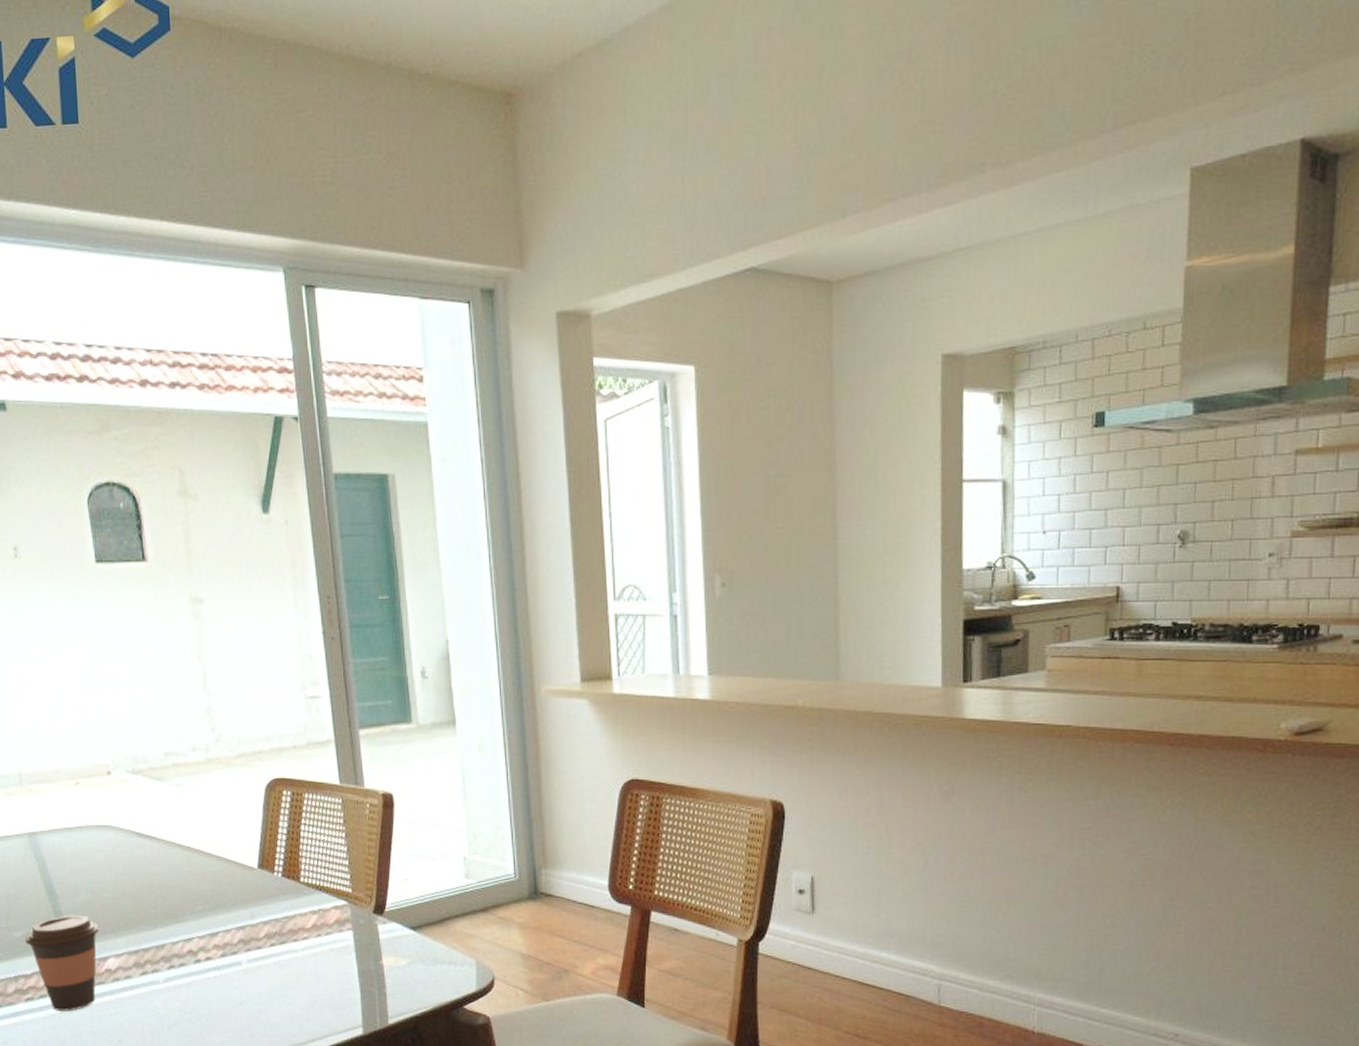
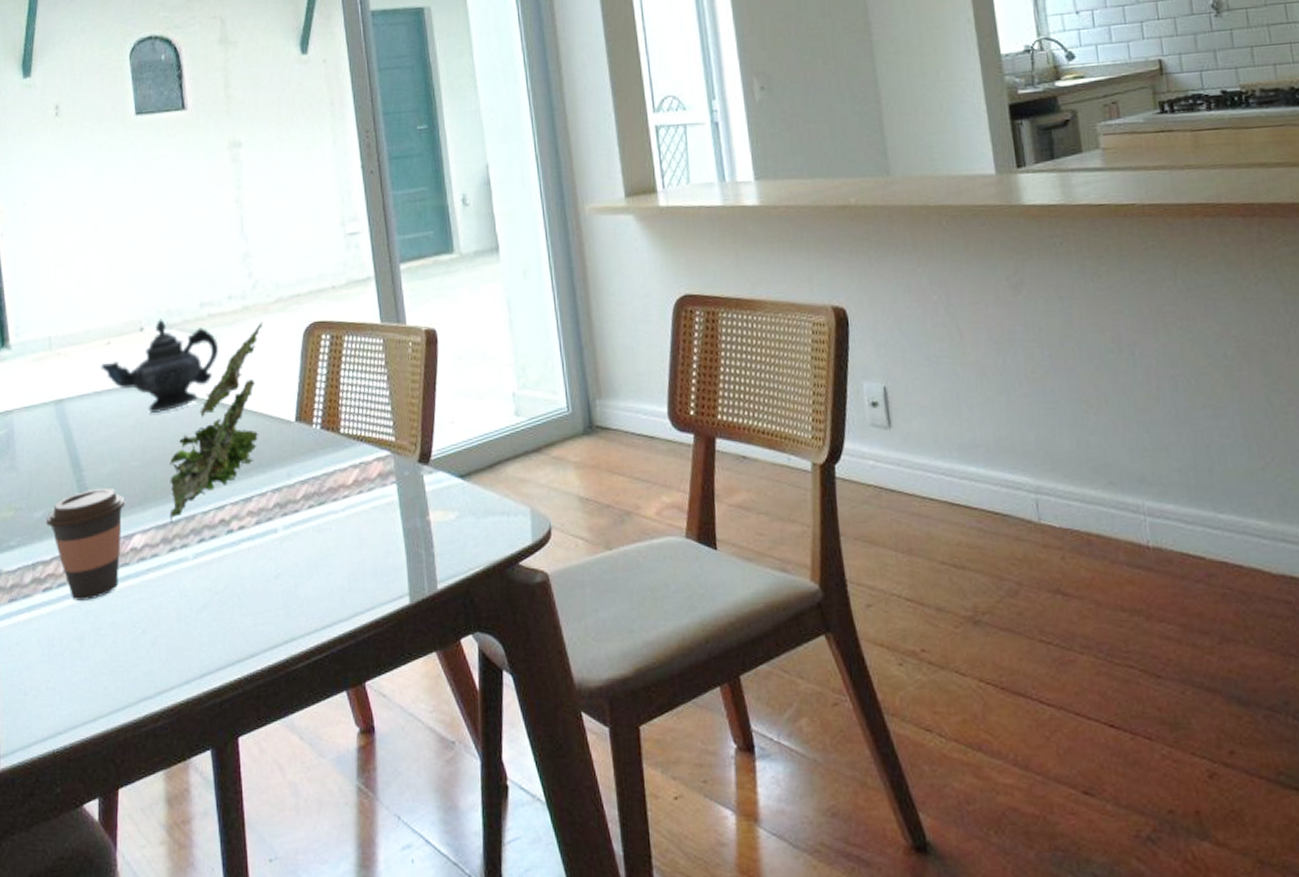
teapot: none [71,764,184,851] -> present [101,319,219,413]
plant: none [139,773,227,950] -> present [169,321,264,523]

